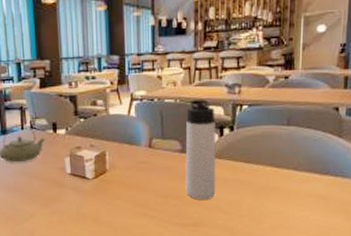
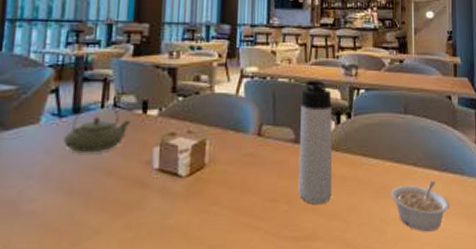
legume: none [270,183,329,223] -> present [390,181,450,232]

